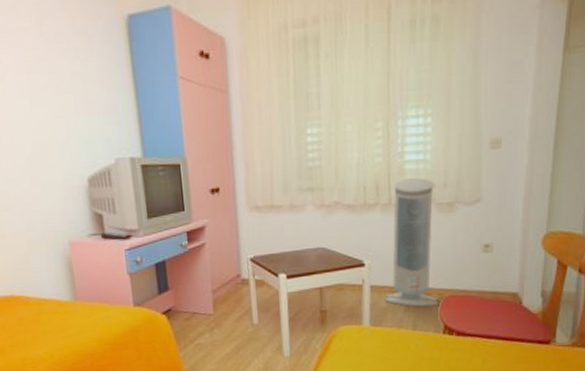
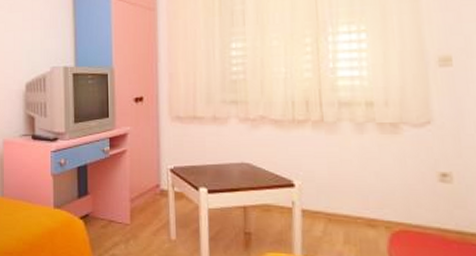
air purifier: present [384,178,438,307] -> none [319,95,386,241]

